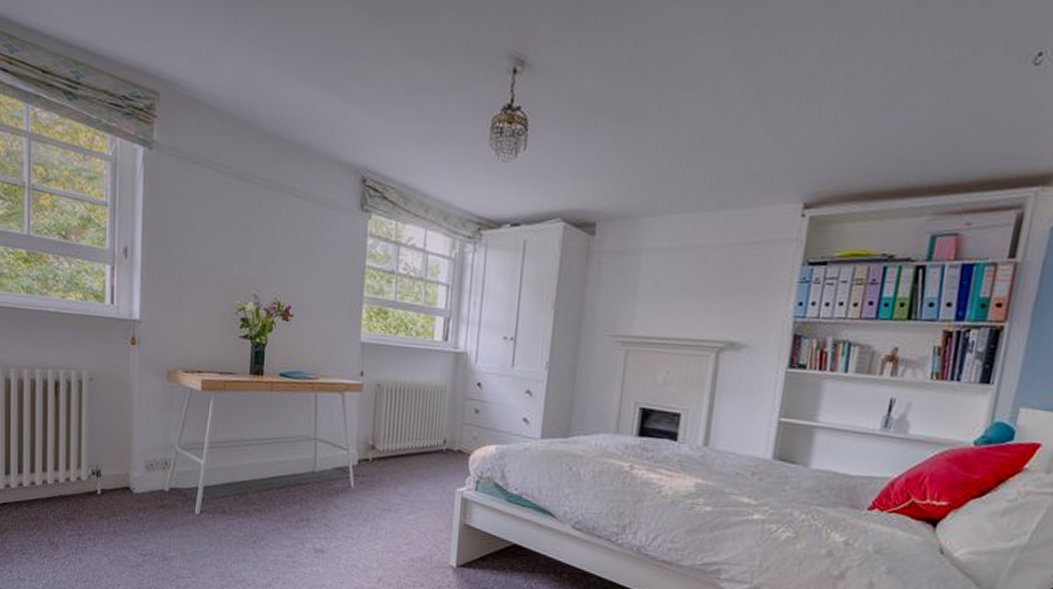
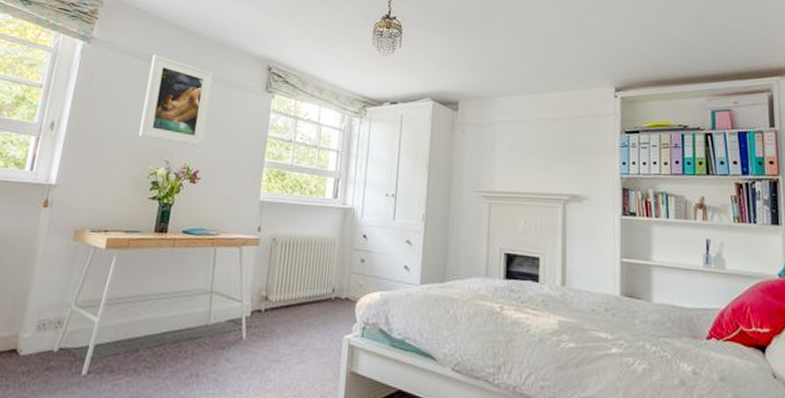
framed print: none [221,162,298,278] -> present [138,54,214,147]

